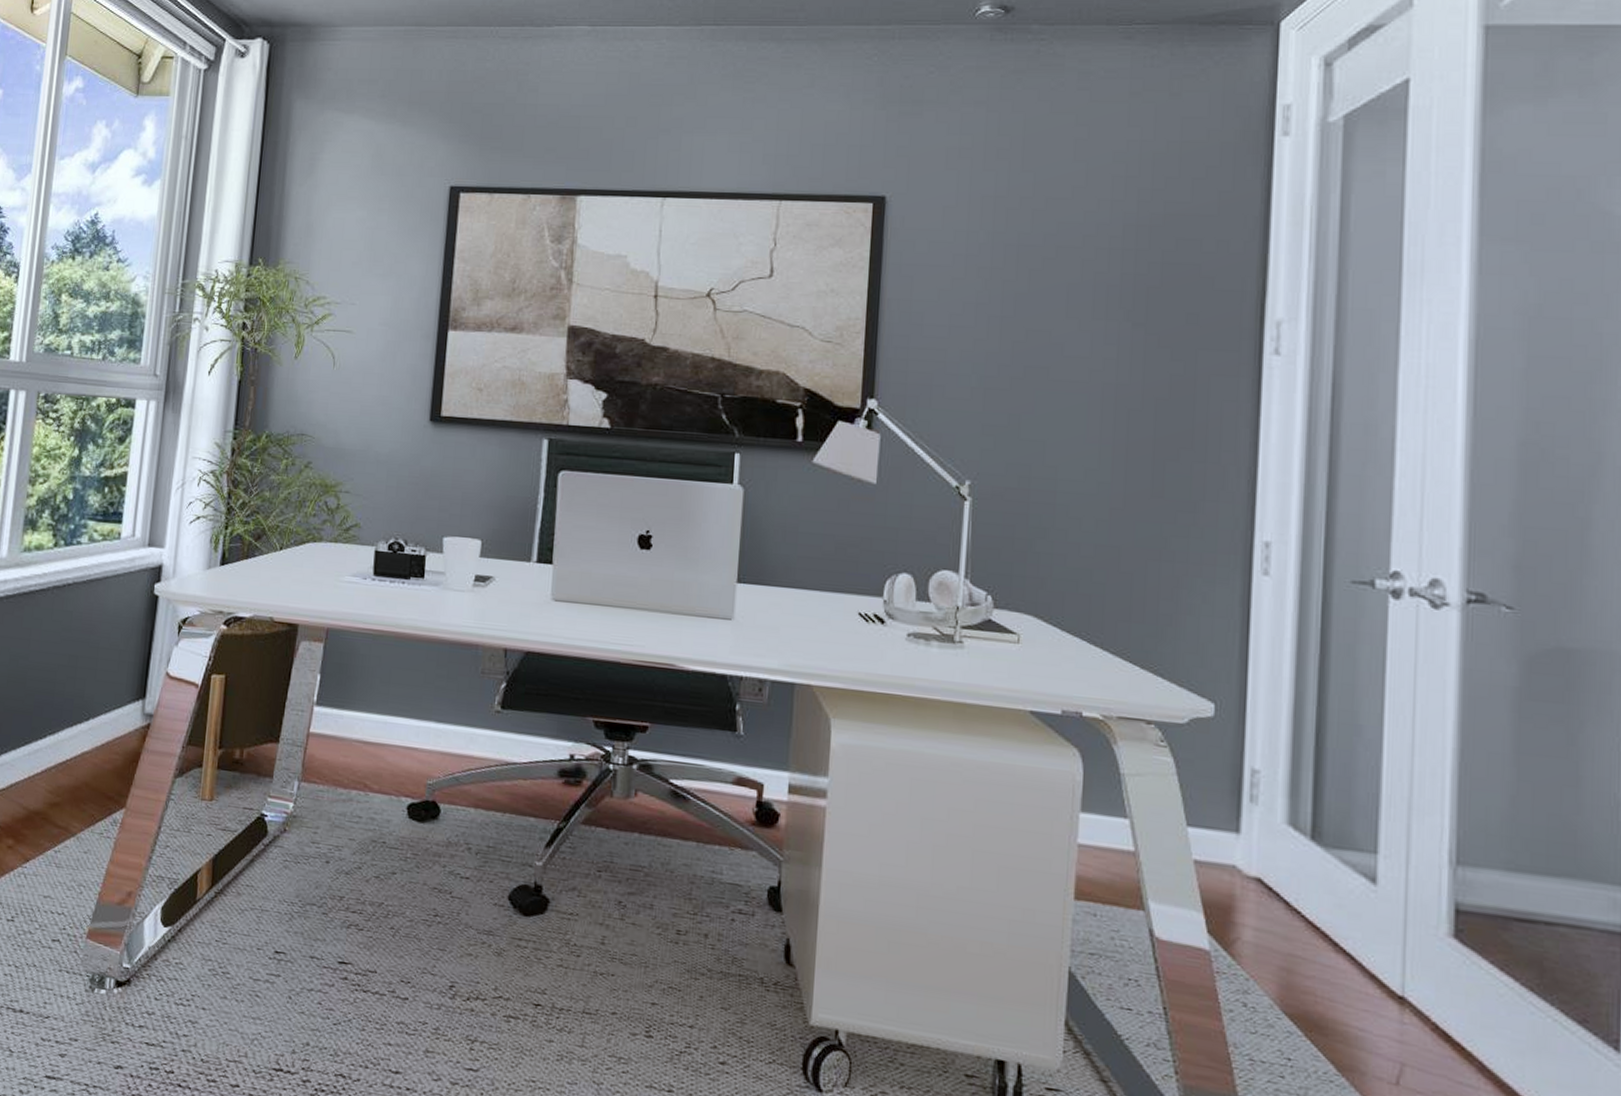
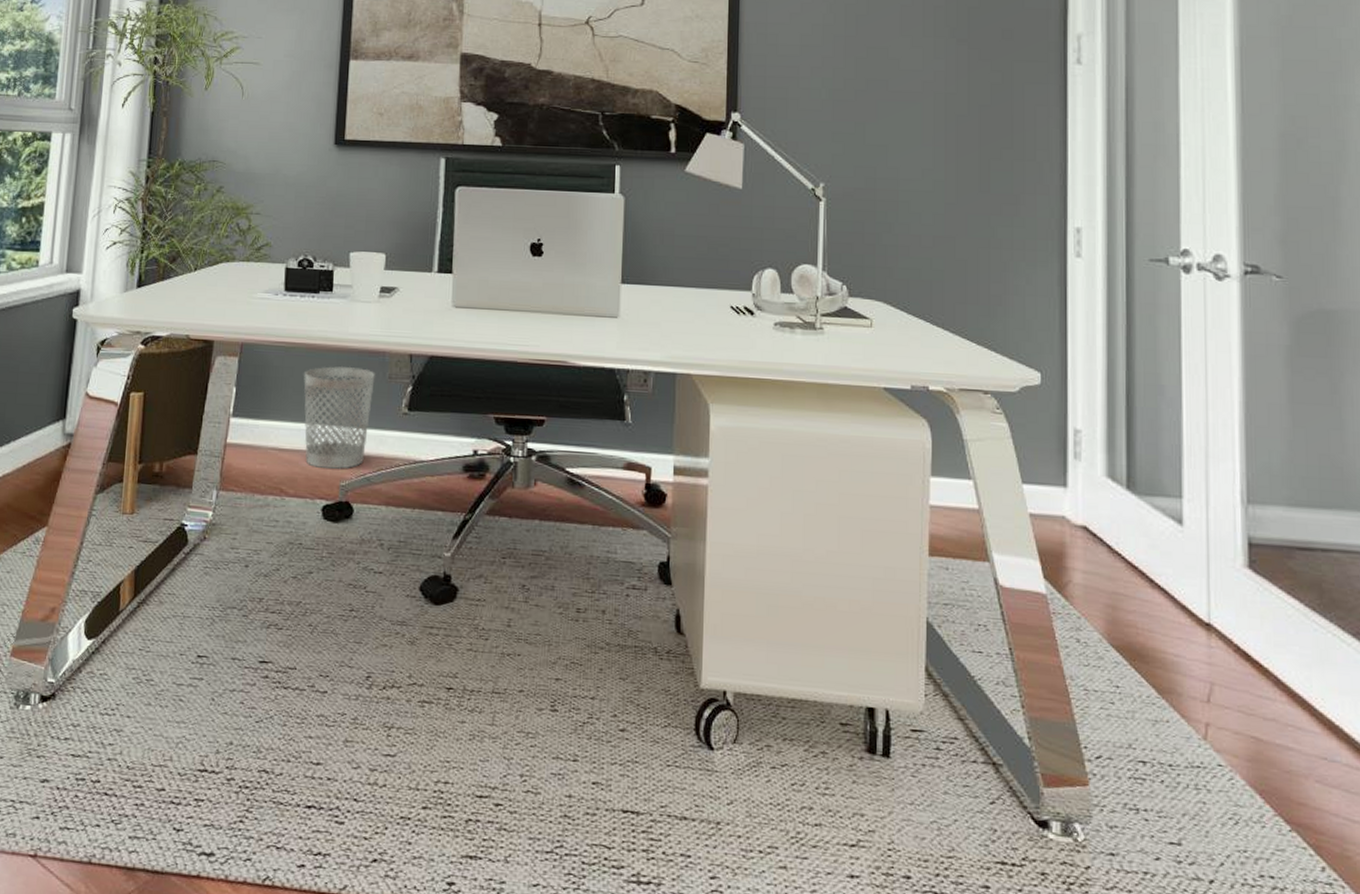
wastebasket: none [390,657,467,767] -> present [304,366,375,469]

